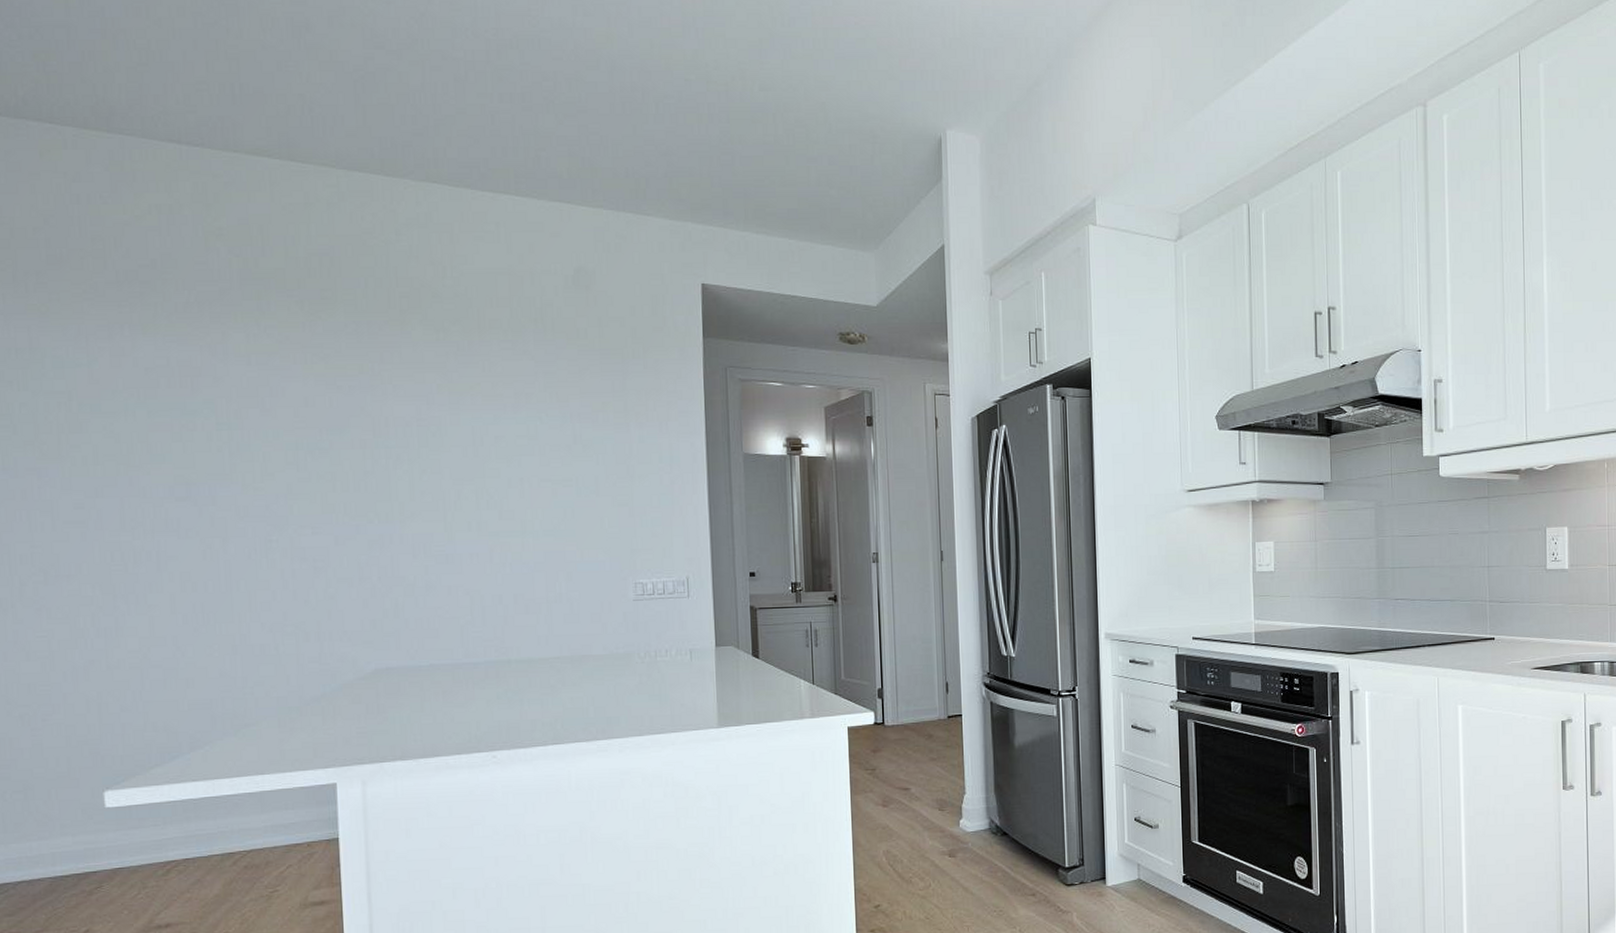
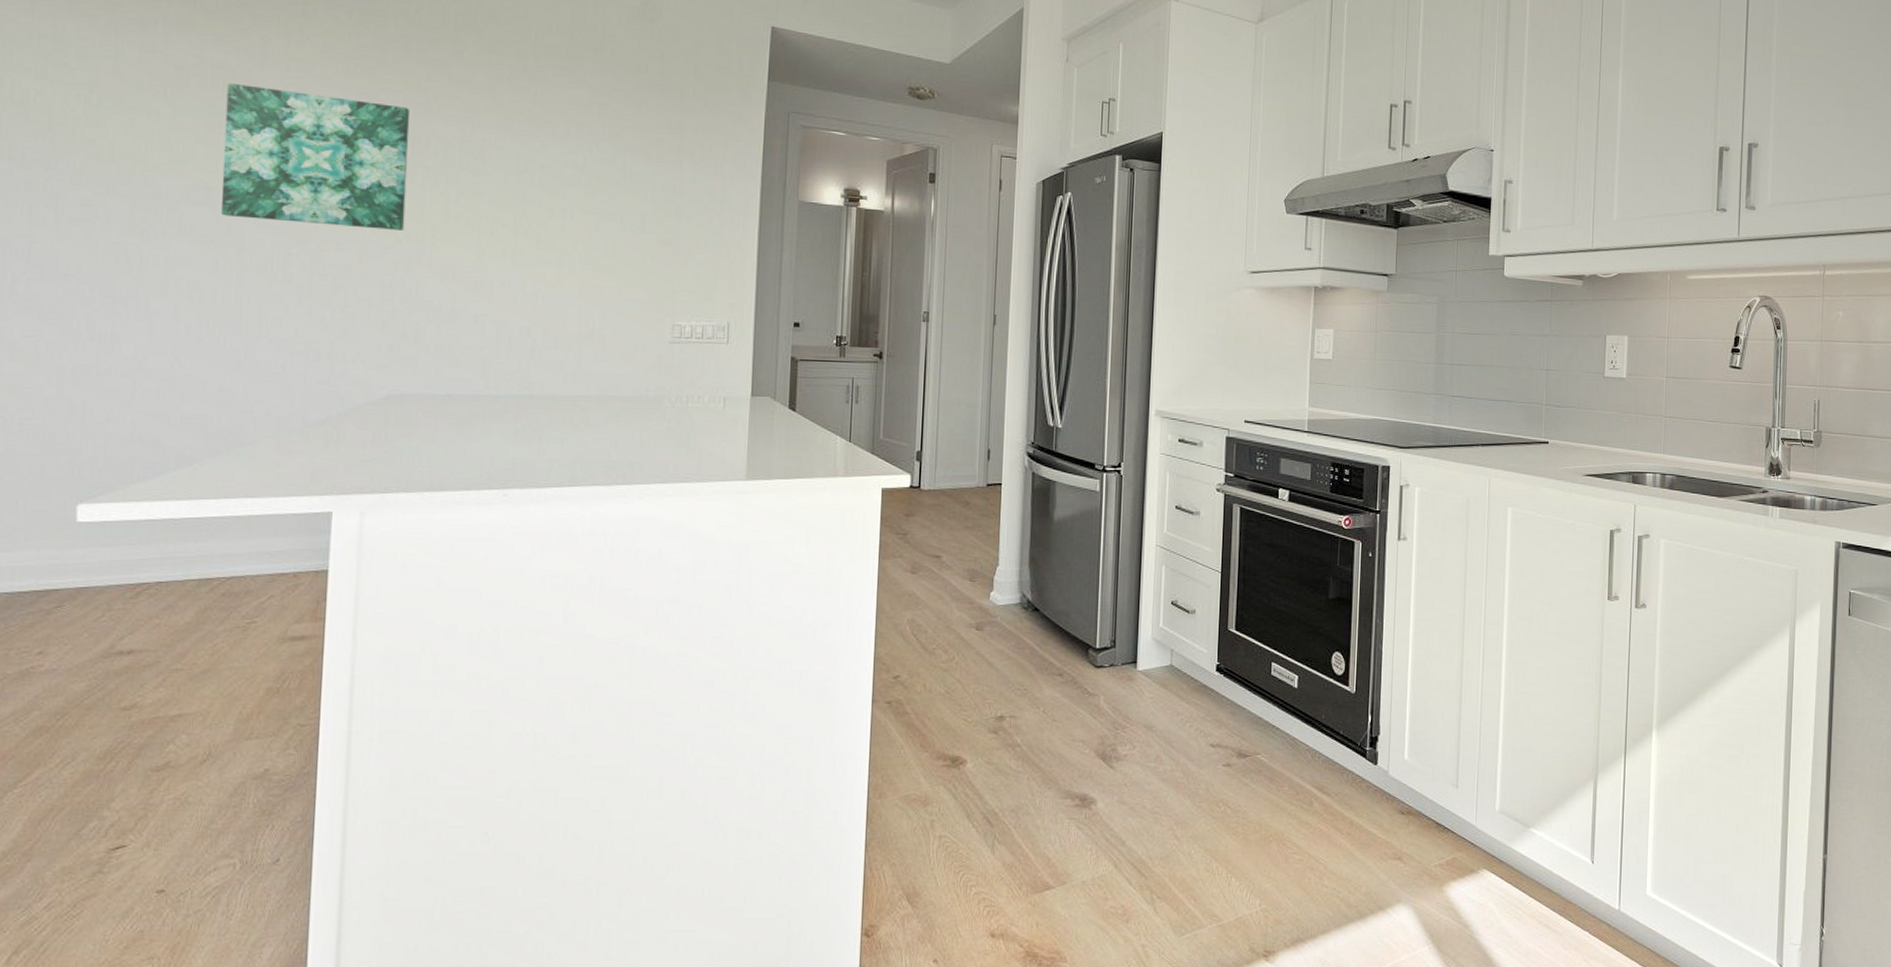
wall art: none [195,380,374,512] -> present [220,82,411,232]

